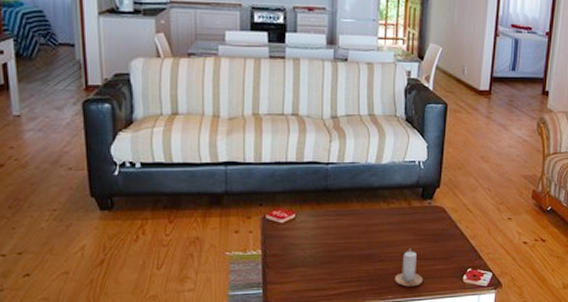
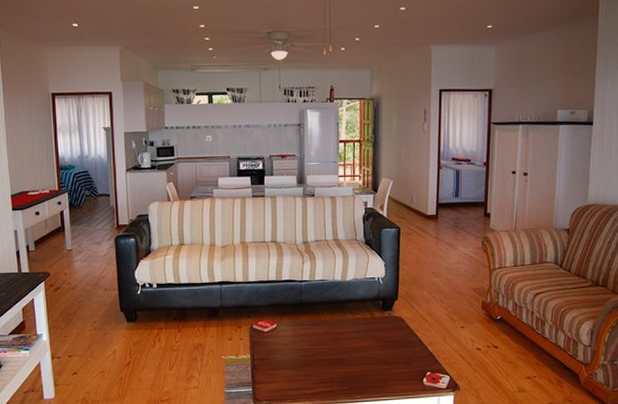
candle: present [395,251,424,287] -> none [363,356,388,388]

